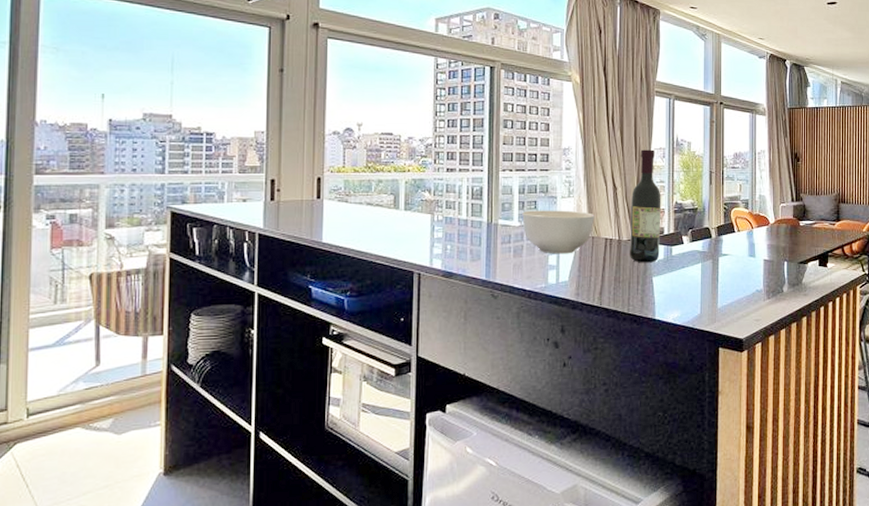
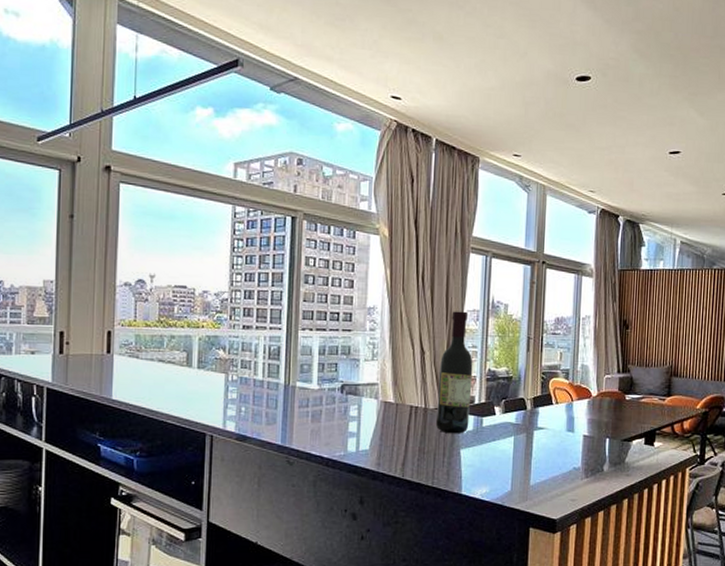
bowl: present [522,210,595,254] -> none [321,373,400,421]

